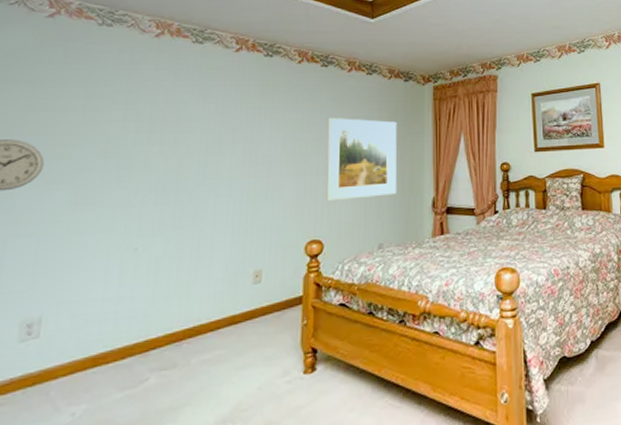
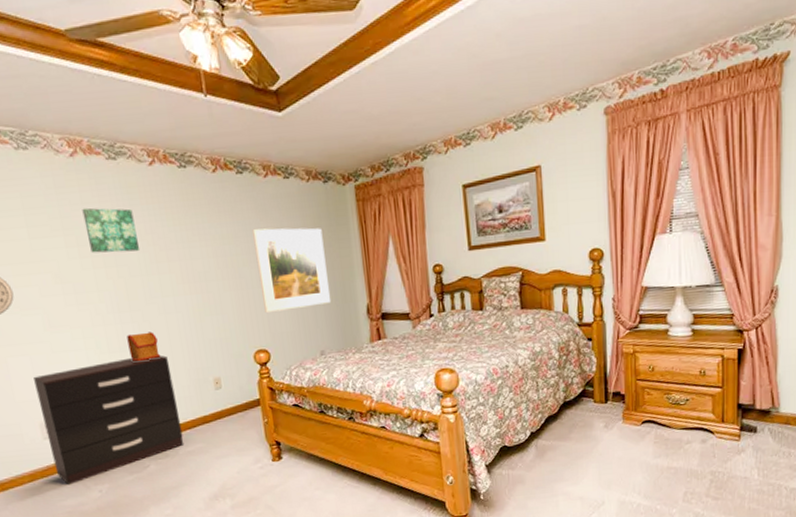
dresser: none [20,242,207,407] -> present [33,355,184,486]
wall art: none [150,85,207,130] -> present [82,207,140,253]
decorative box: none [162,215,199,249] -> present [127,331,160,362]

